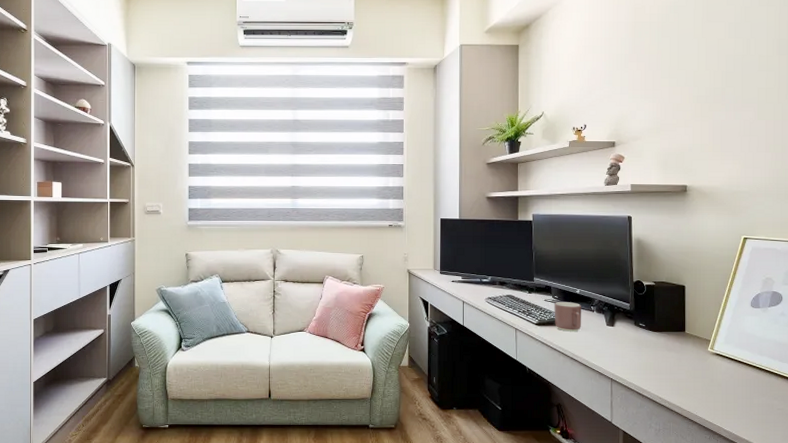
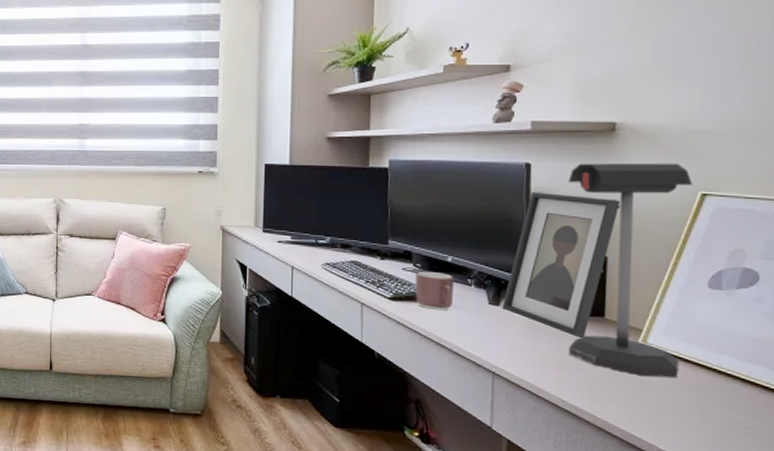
picture frame: none [615,238,692,348] -> present [501,192,621,338]
desk lamp: none [657,215,738,375] -> present [568,162,693,377]

